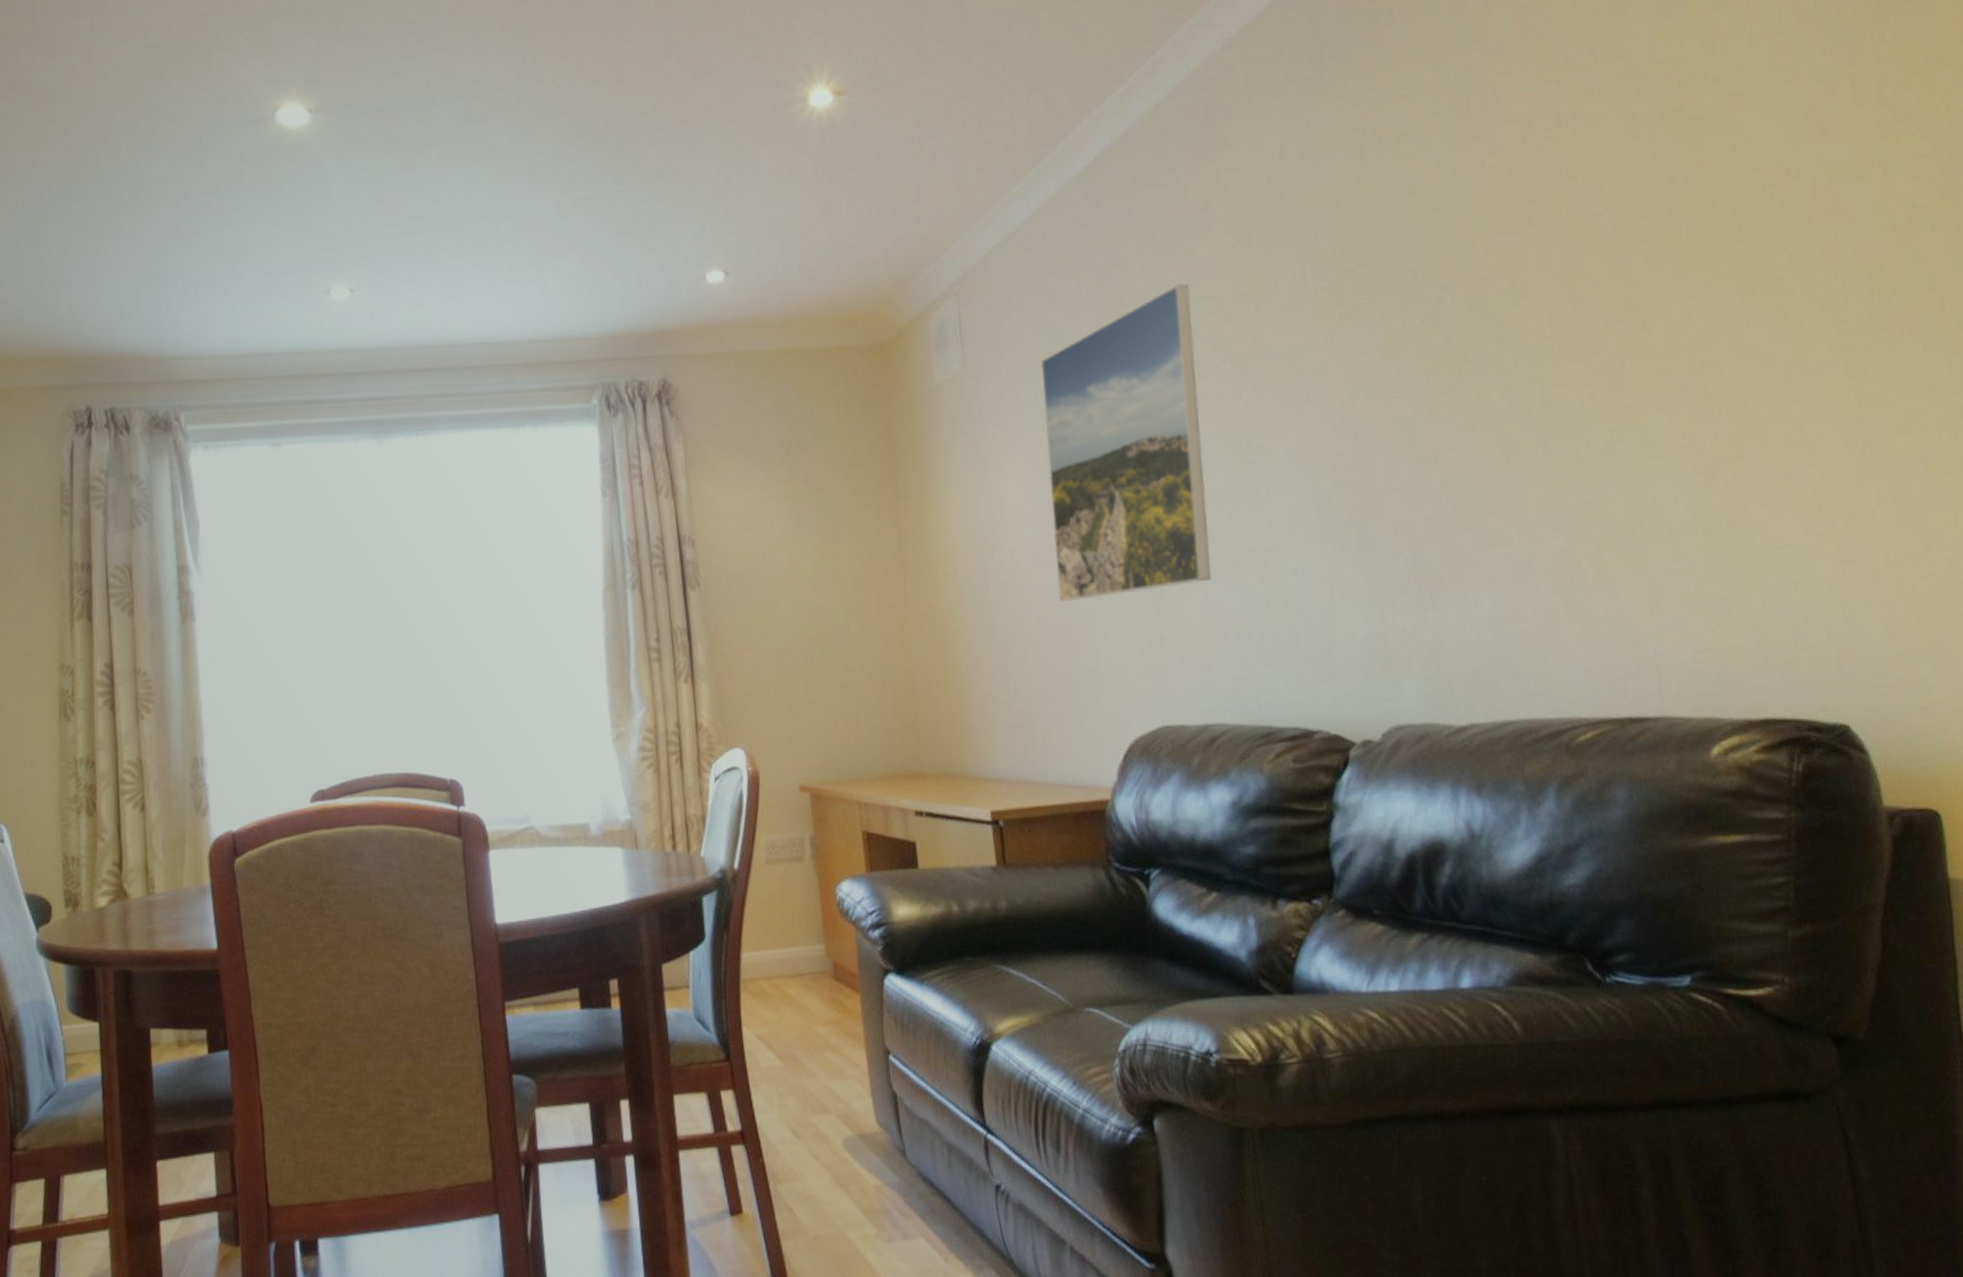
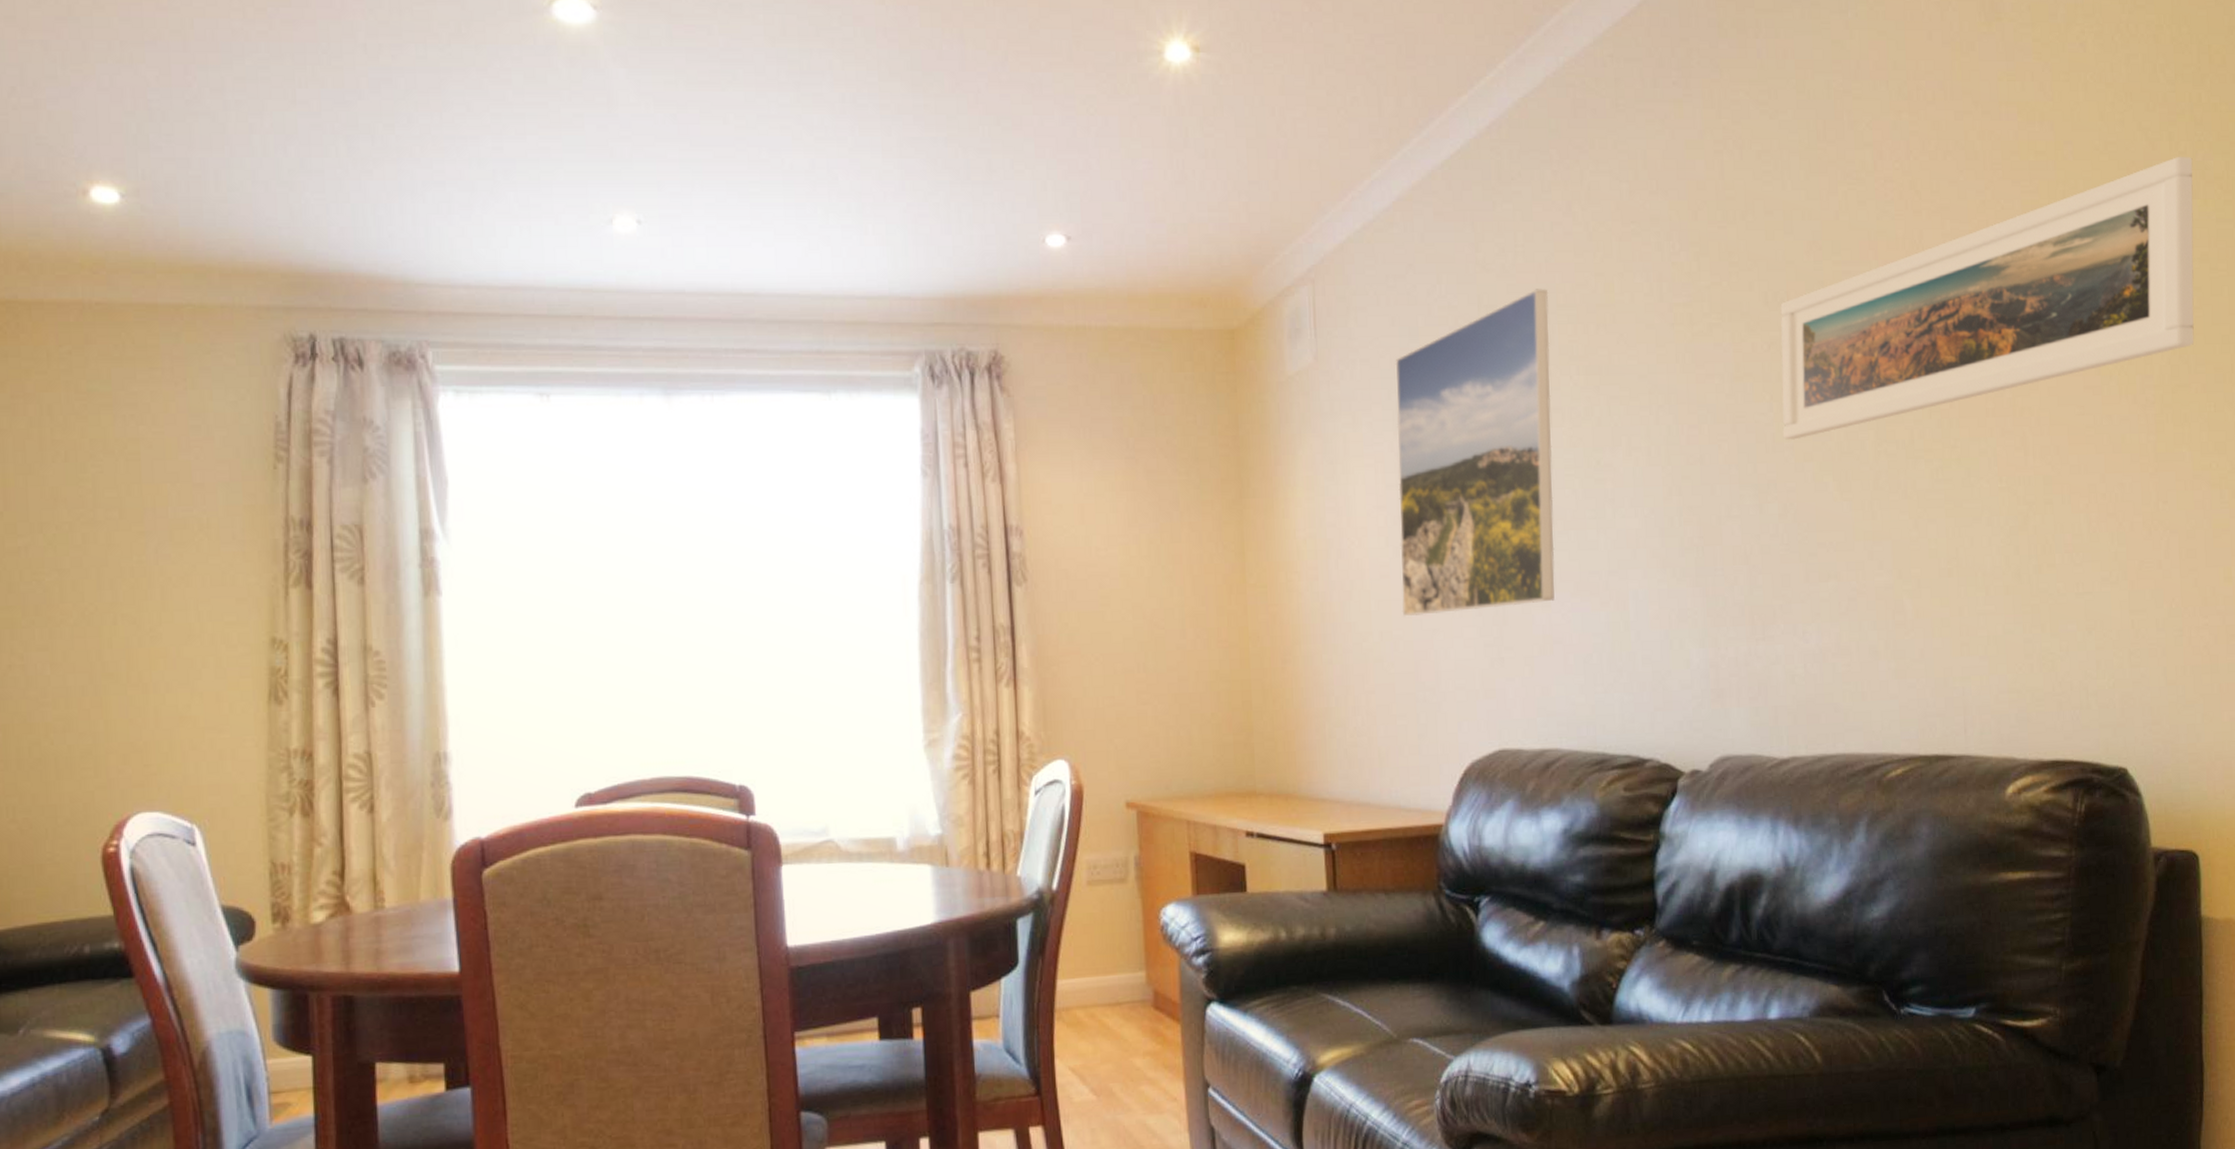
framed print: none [1431,96,1895,411] -> present [1780,156,2195,440]

